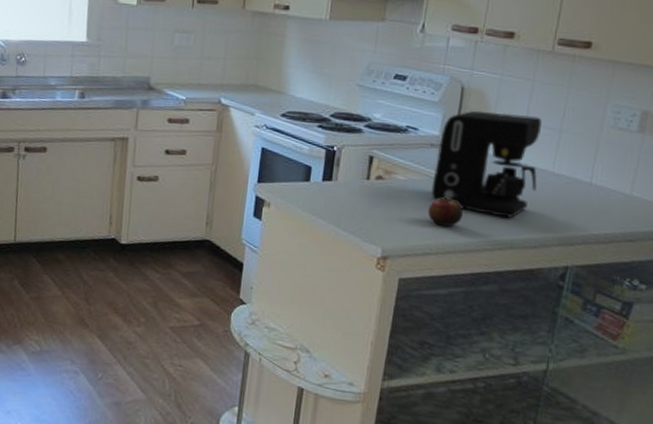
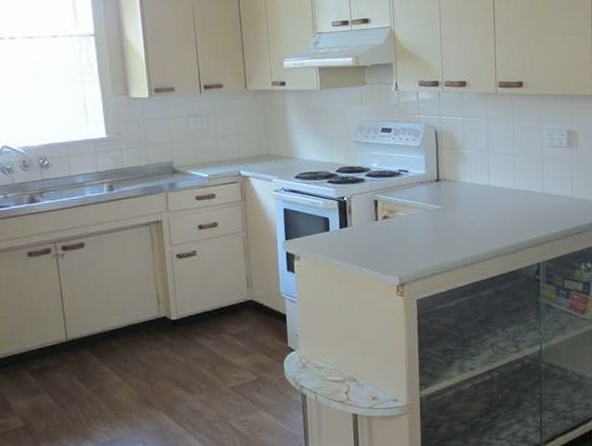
apple: present [428,198,463,227] -> none [429,225,456,249]
coffee maker: present [431,111,542,218] -> none [426,146,506,232]

